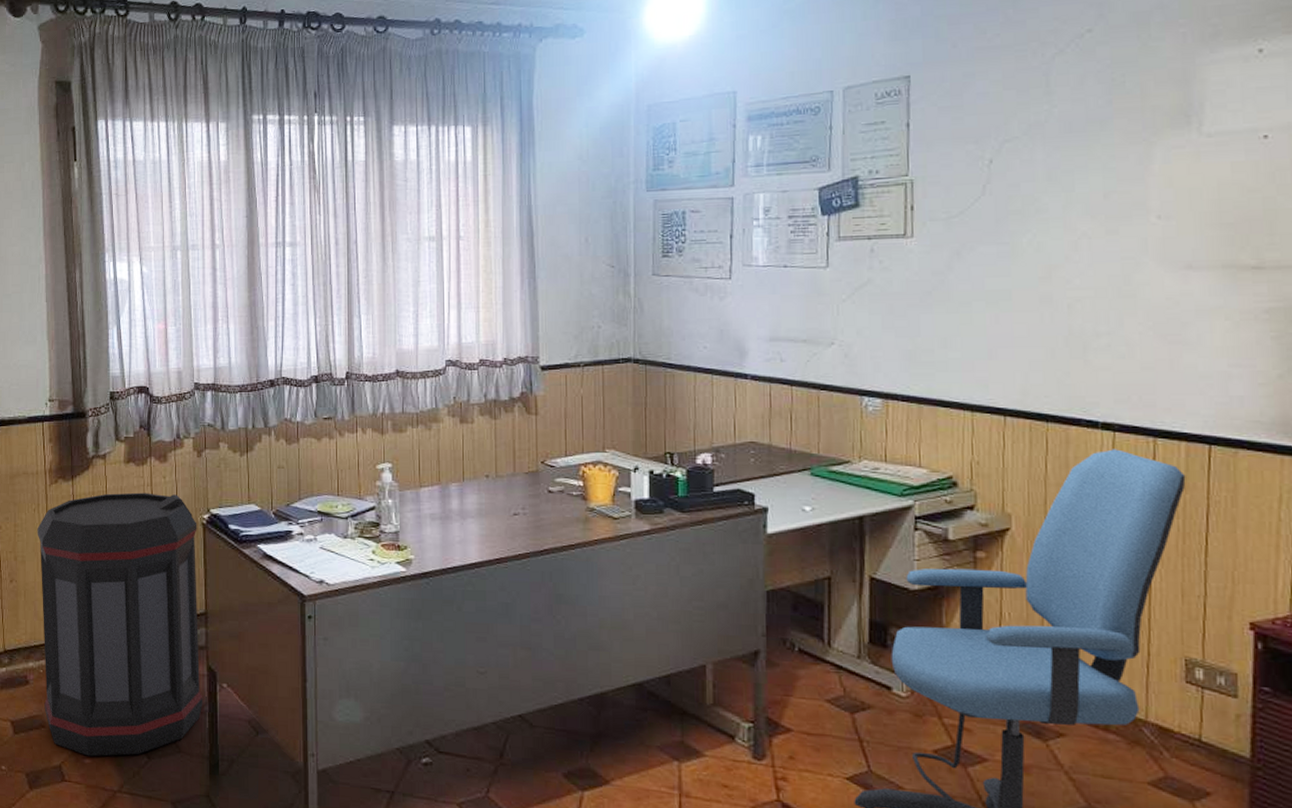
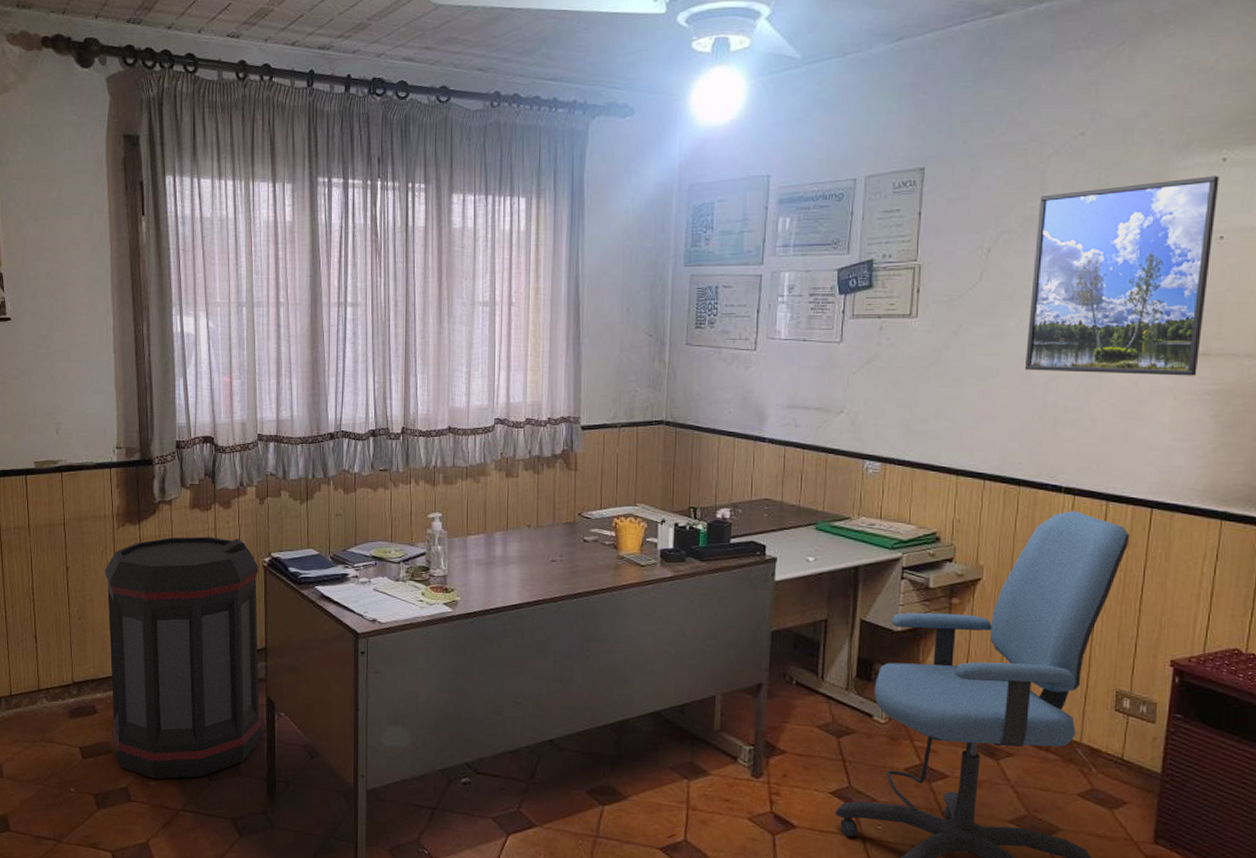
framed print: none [1042,69,1257,293] -> present [1024,176,1219,376]

